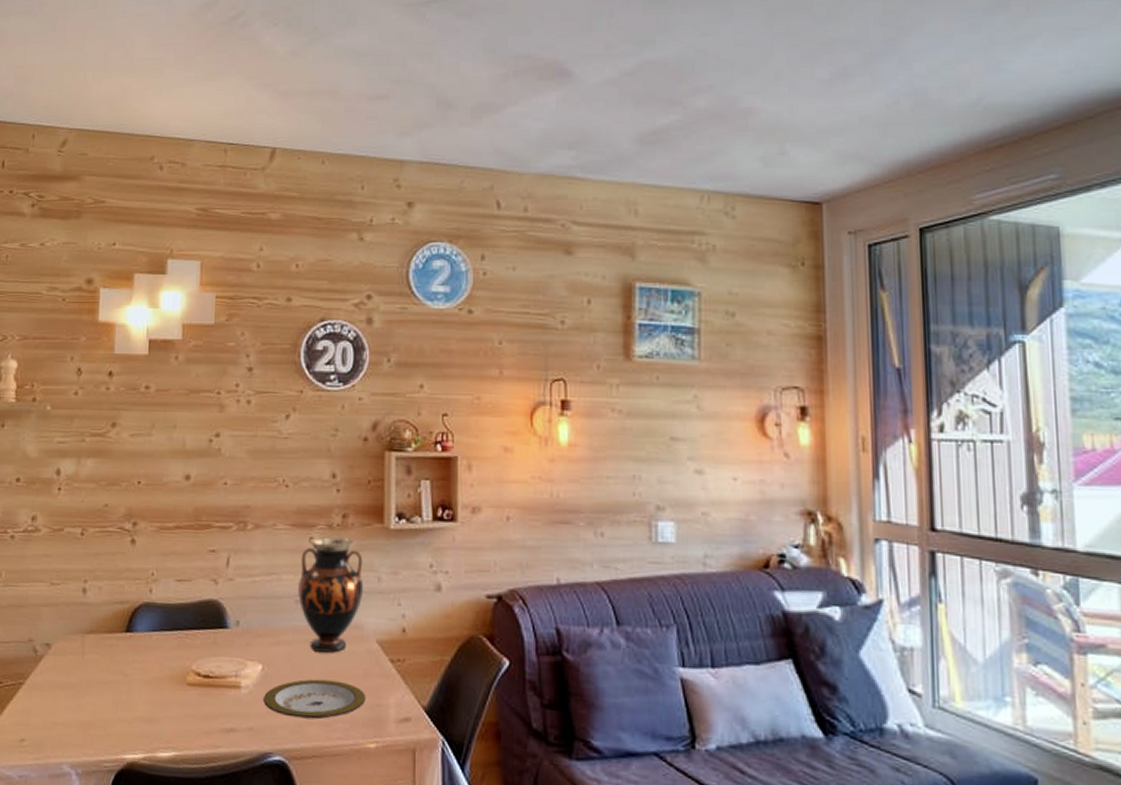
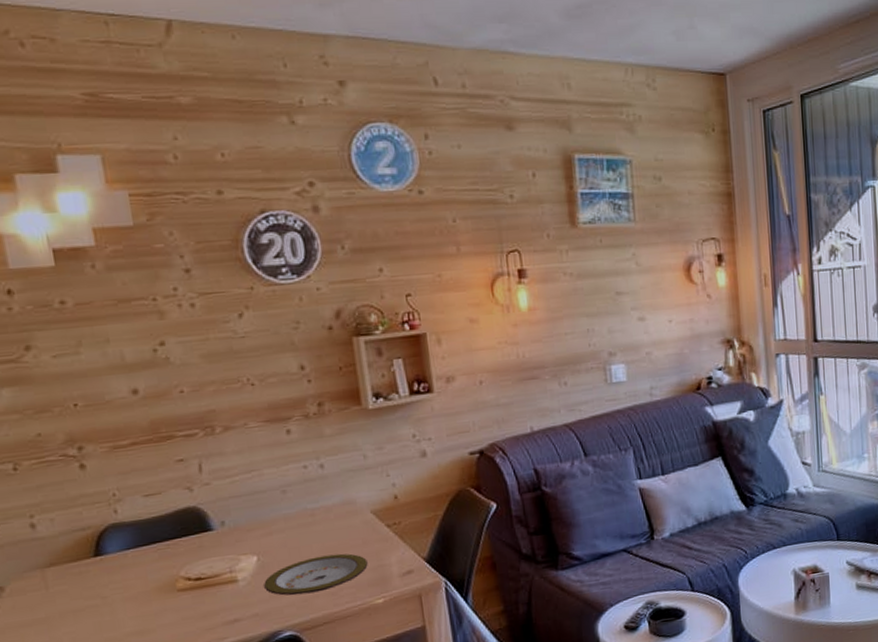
vase: present [298,537,364,653] -> none [280,424,351,533]

